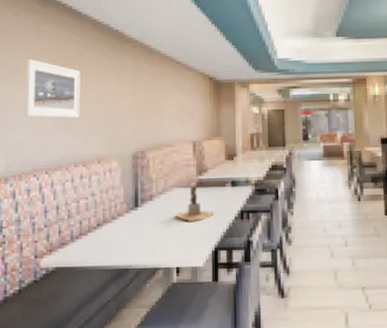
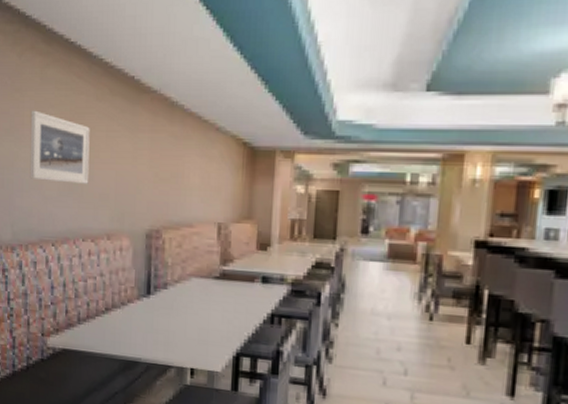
potted cactus: present [176,182,214,221] -> none [193,273,238,320]

